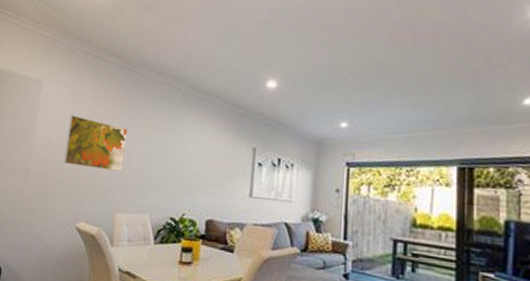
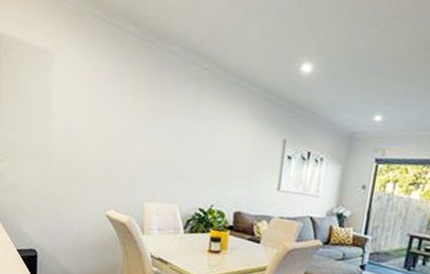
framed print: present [64,115,129,173] -> none [87,95,153,161]

